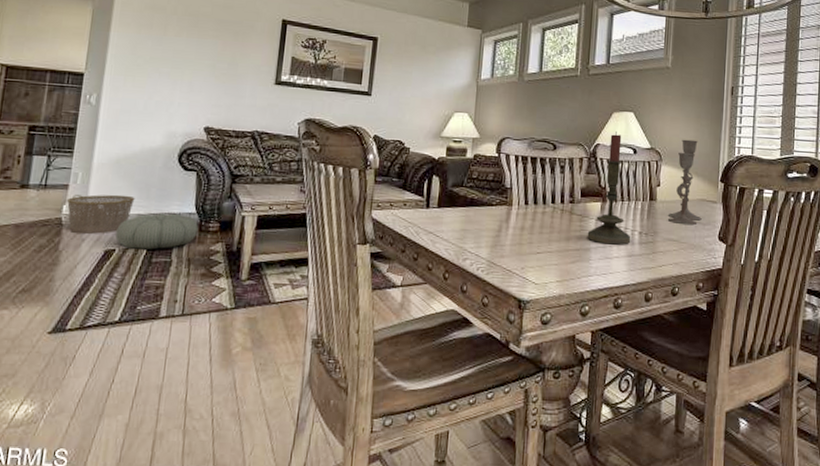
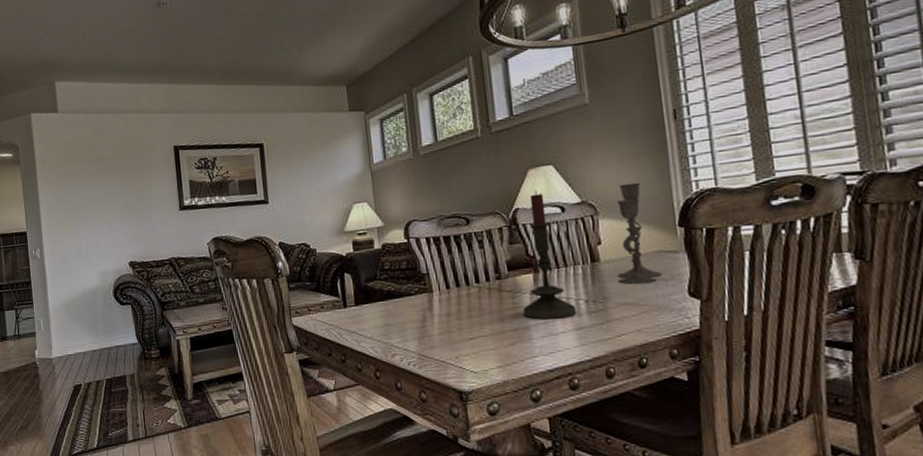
basket: present [66,194,135,235] -> none [36,334,88,375]
pouf: present [115,213,198,250] -> none [79,345,143,382]

